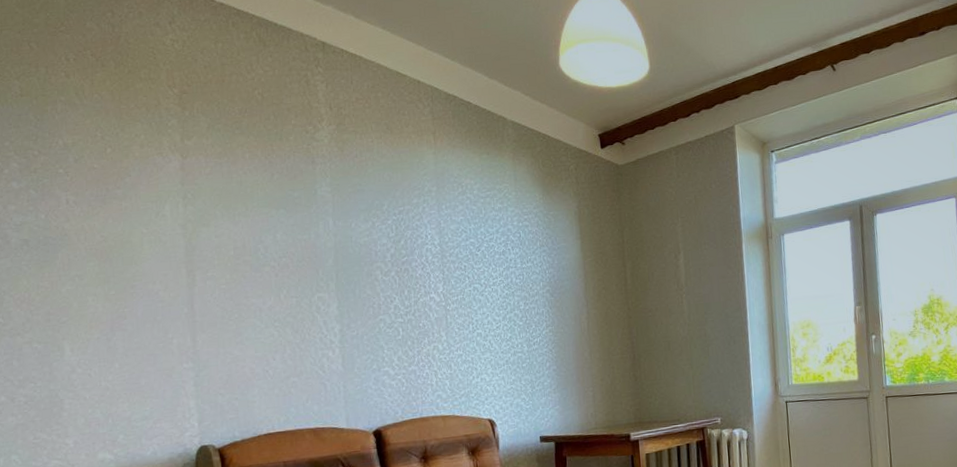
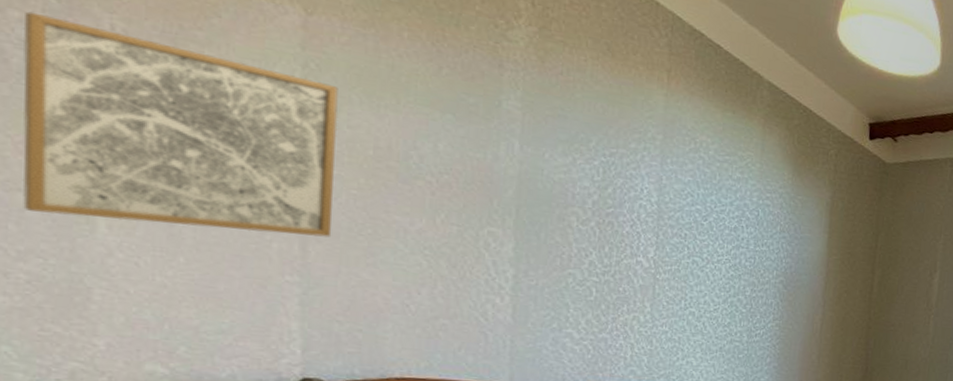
wall art: none [17,203,211,349] -> present [22,11,339,238]

